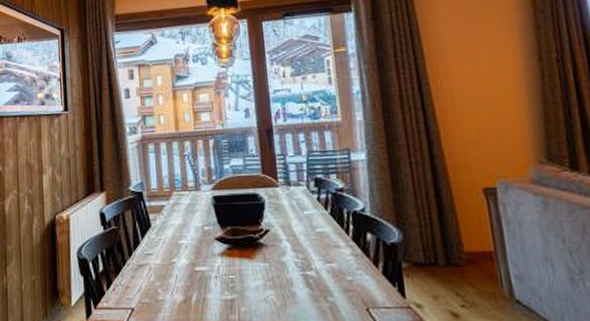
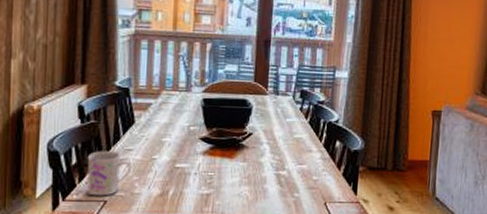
mug: none [112,256,154,304] -> present [87,151,132,196]

